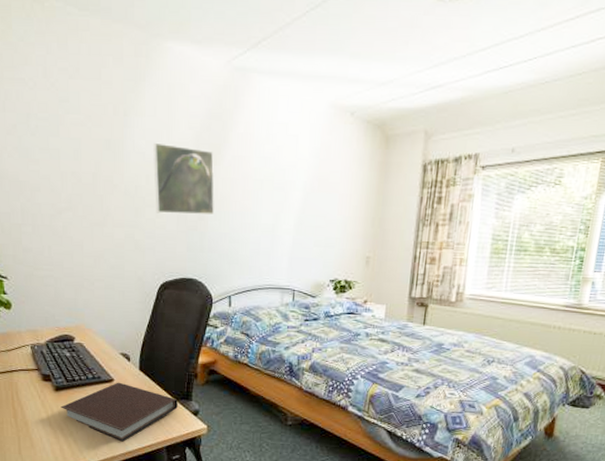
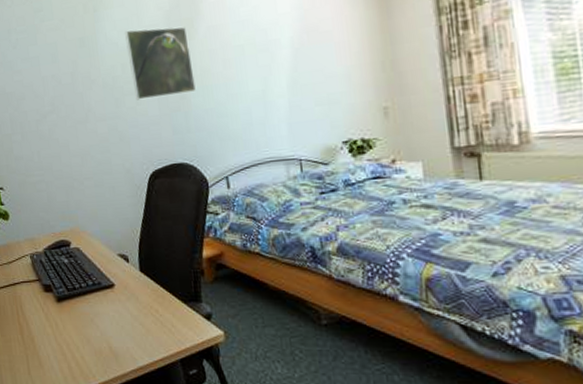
notebook: present [61,382,178,442] -> none [64,287,187,356]

